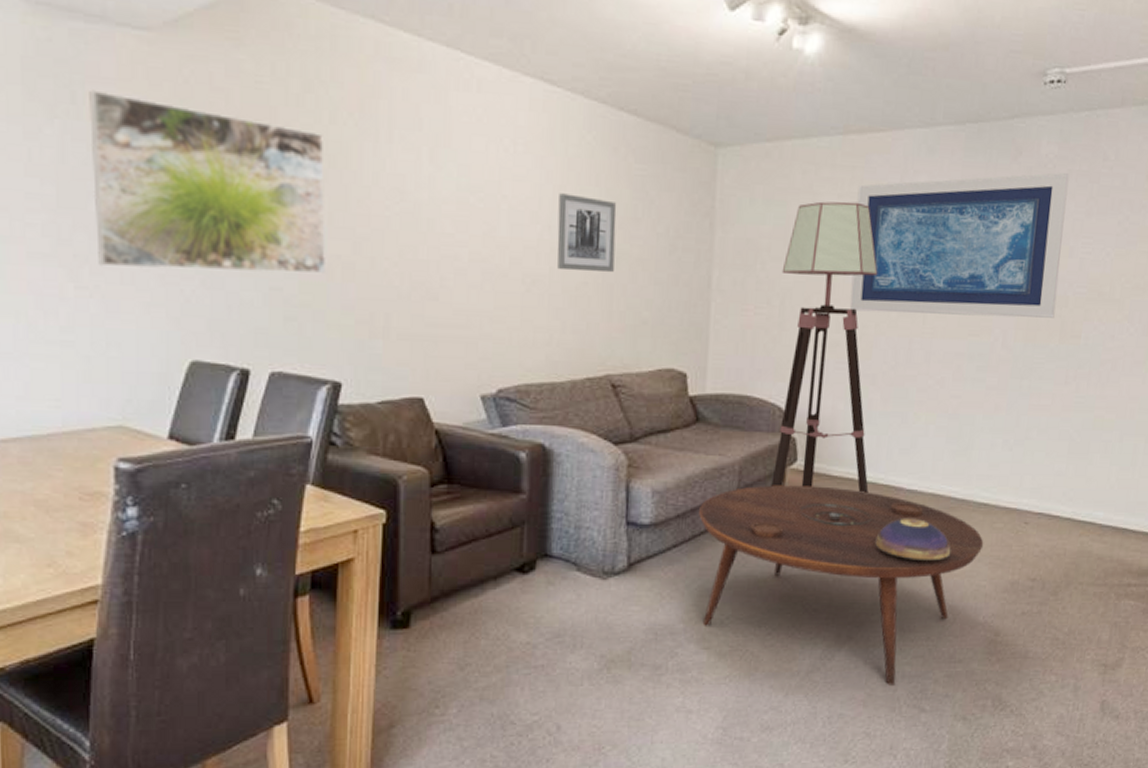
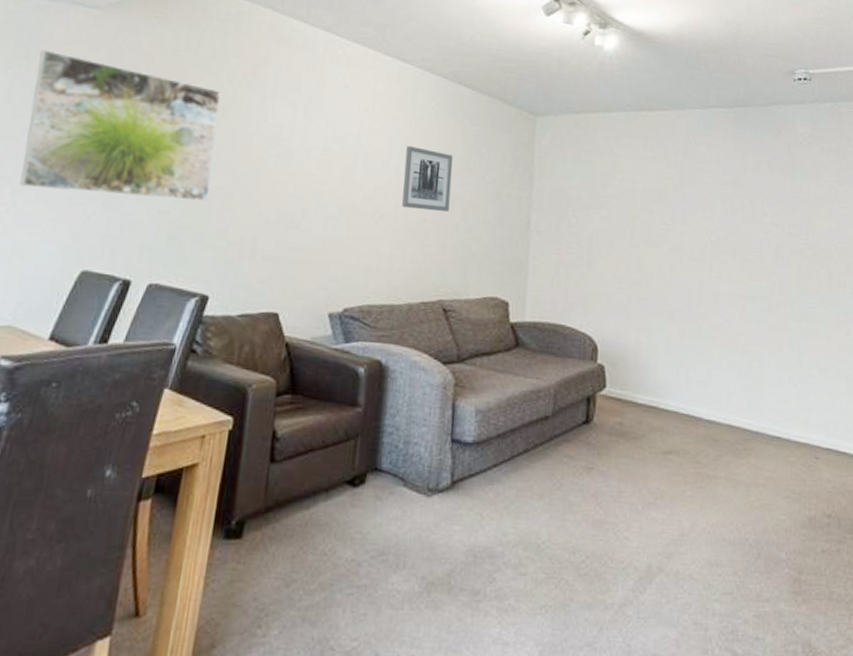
coffee table: present [699,485,984,685] -> none [518,409,780,624]
floor lamp: present [771,201,878,493] -> none [583,162,671,421]
wall art: present [849,173,1069,318] -> none [647,149,822,269]
decorative bowl: present [875,518,951,561] -> none [680,447,750,492]

